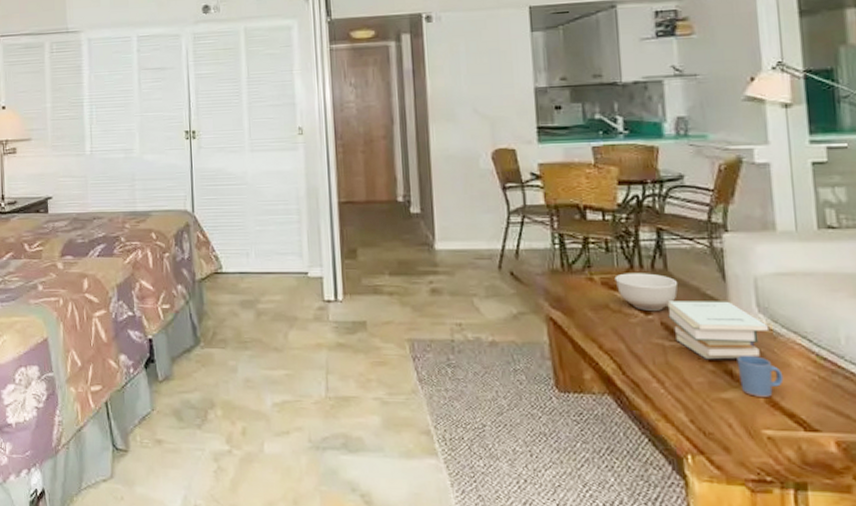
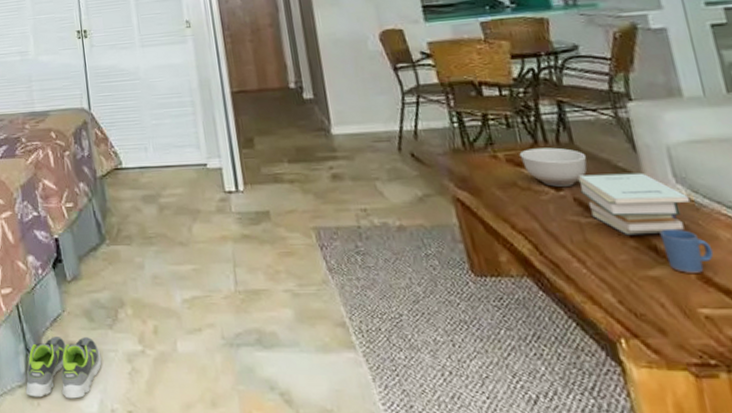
athletic shoe: none [110,433,188,494] -> present [25,336,102,399]

